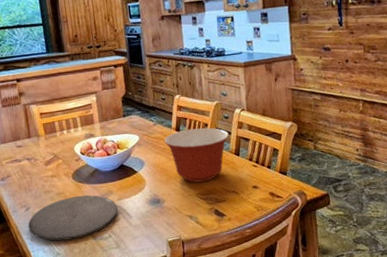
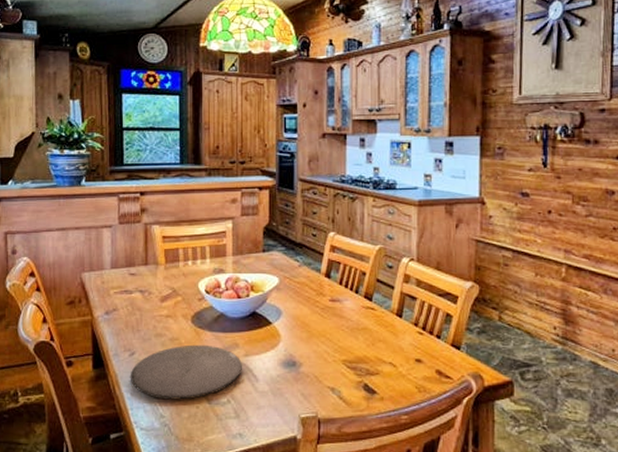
mixing bowl: present [164,127,229,183] -> none [309,276,391,346]

